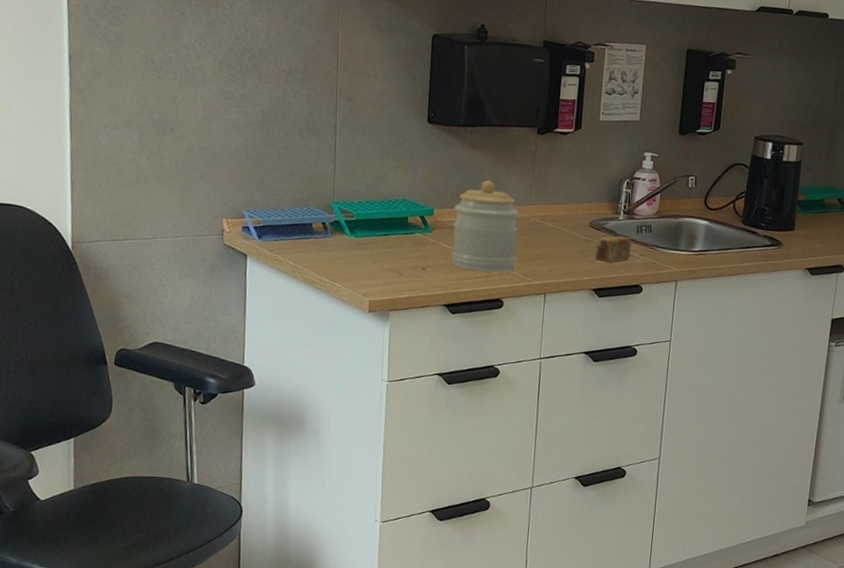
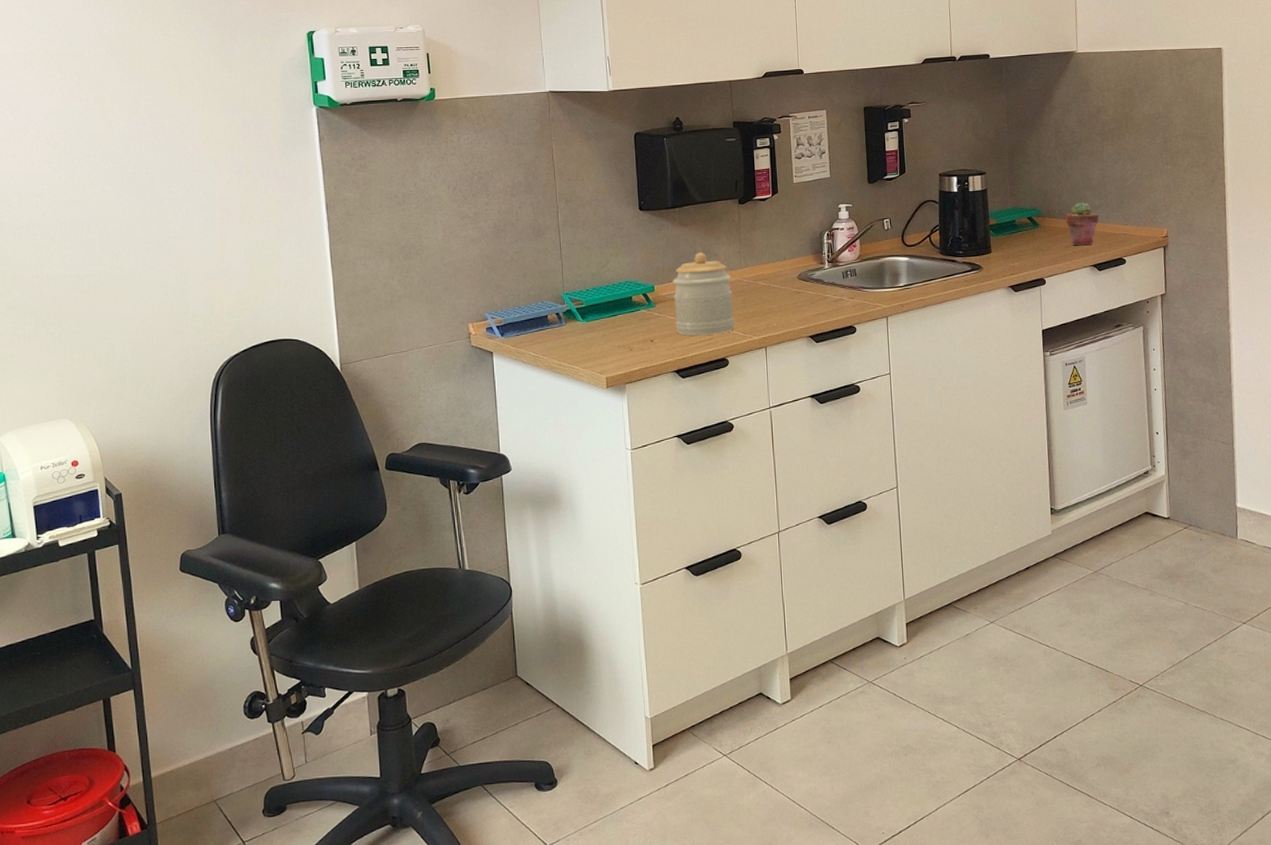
soap bar: present [595,236,632,263] -> none [807,283,840,311]

